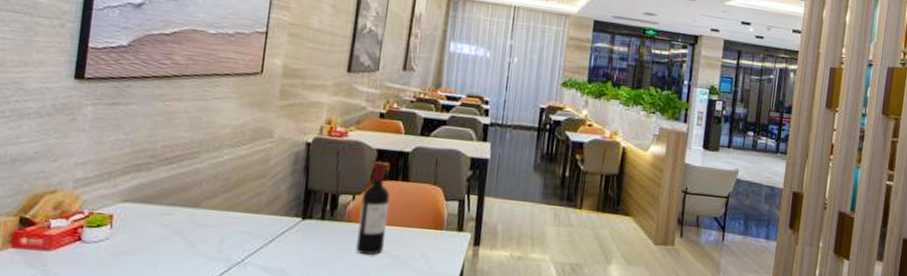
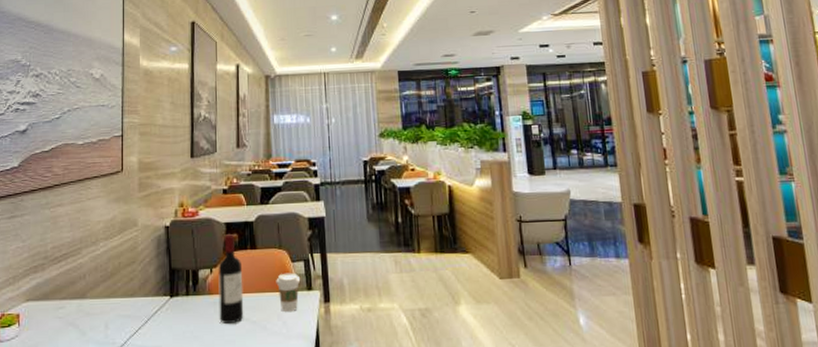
coffee cup: none [425,210,453,251] -> present [276,272,301,313]

